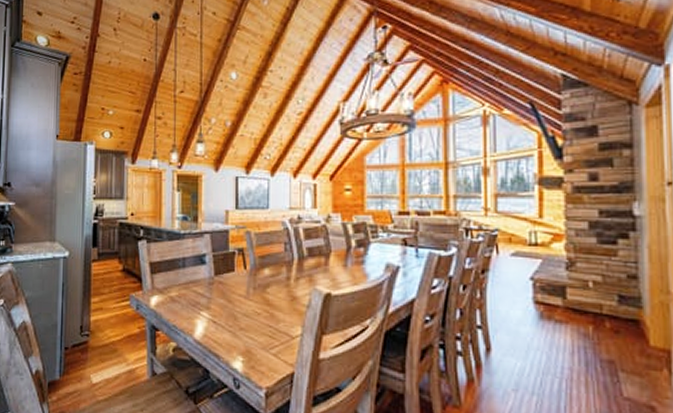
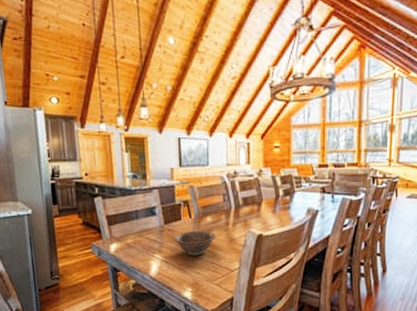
decorative bowl: none [225,284,275,316] -> present [174,230,217,255]

